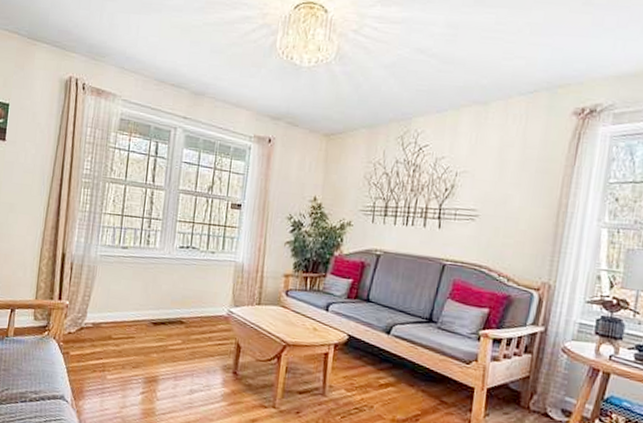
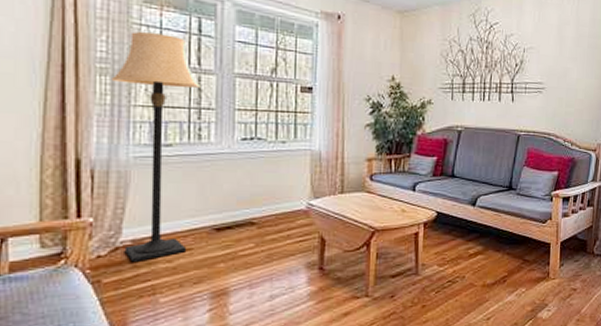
lamp: none [87,154,153,342] -> present [110,31,200,262]

